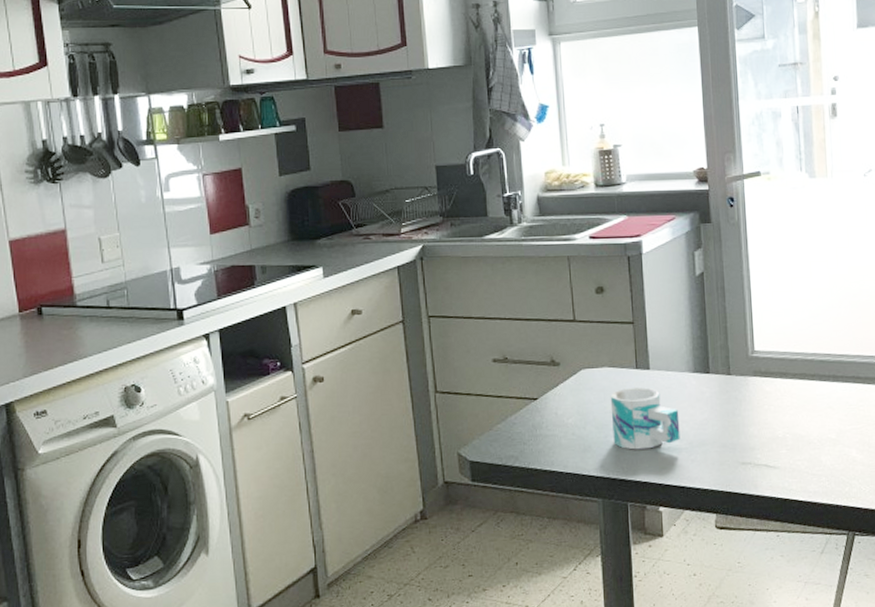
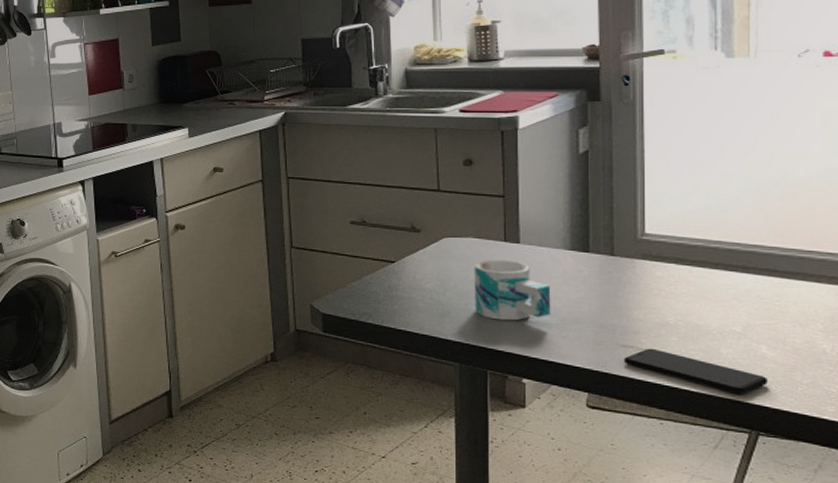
smartphone: none [744,462,859,498] -> present [624,348,768,394]

